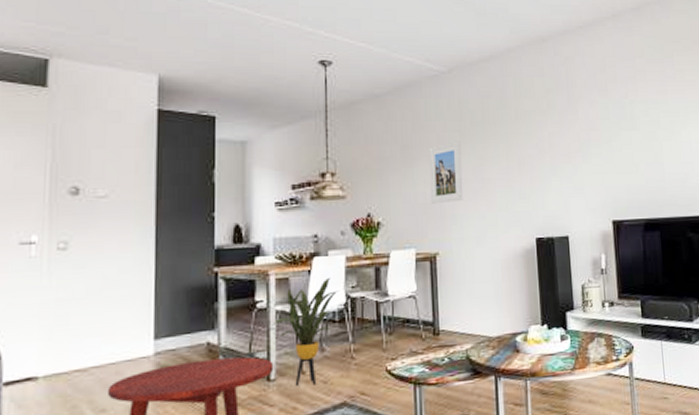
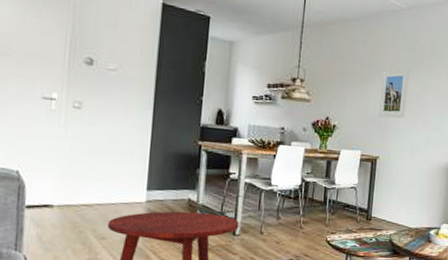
house plant: present [272,278,339,386] -> none [241,163,296,244]

